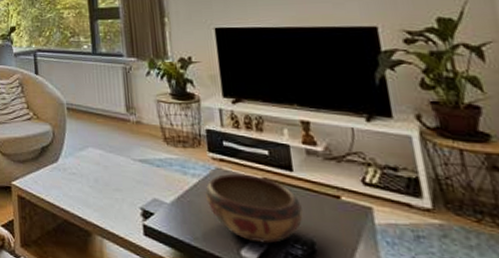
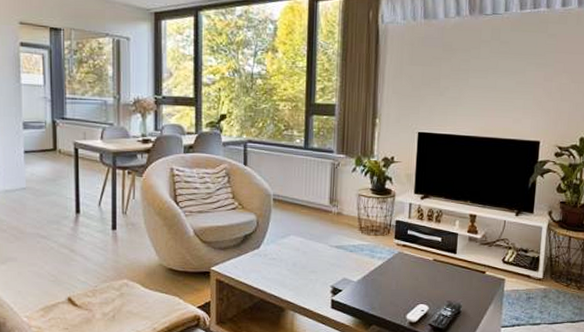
decorative bowl: present [204,173,304,244] -> none [386,256,458,309]

